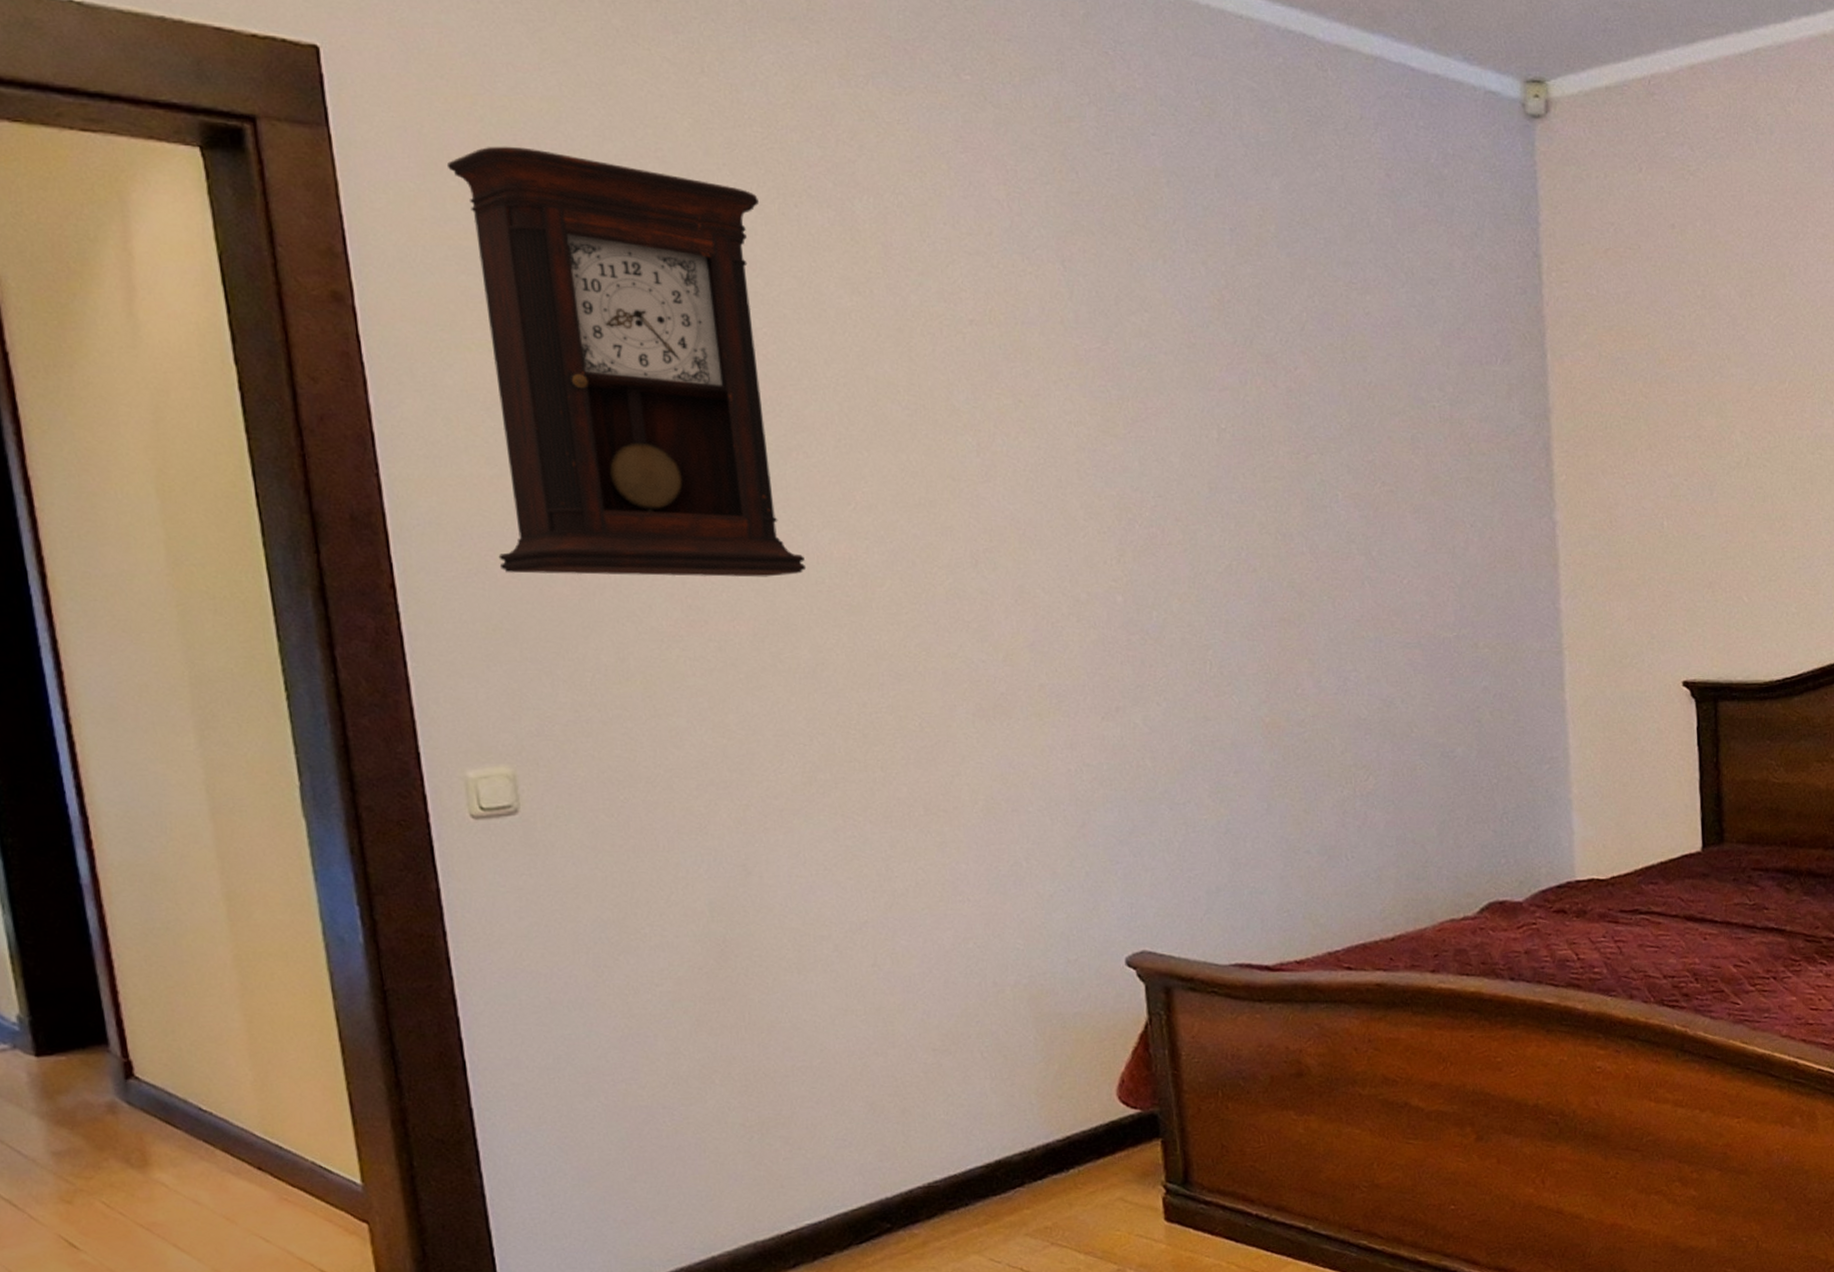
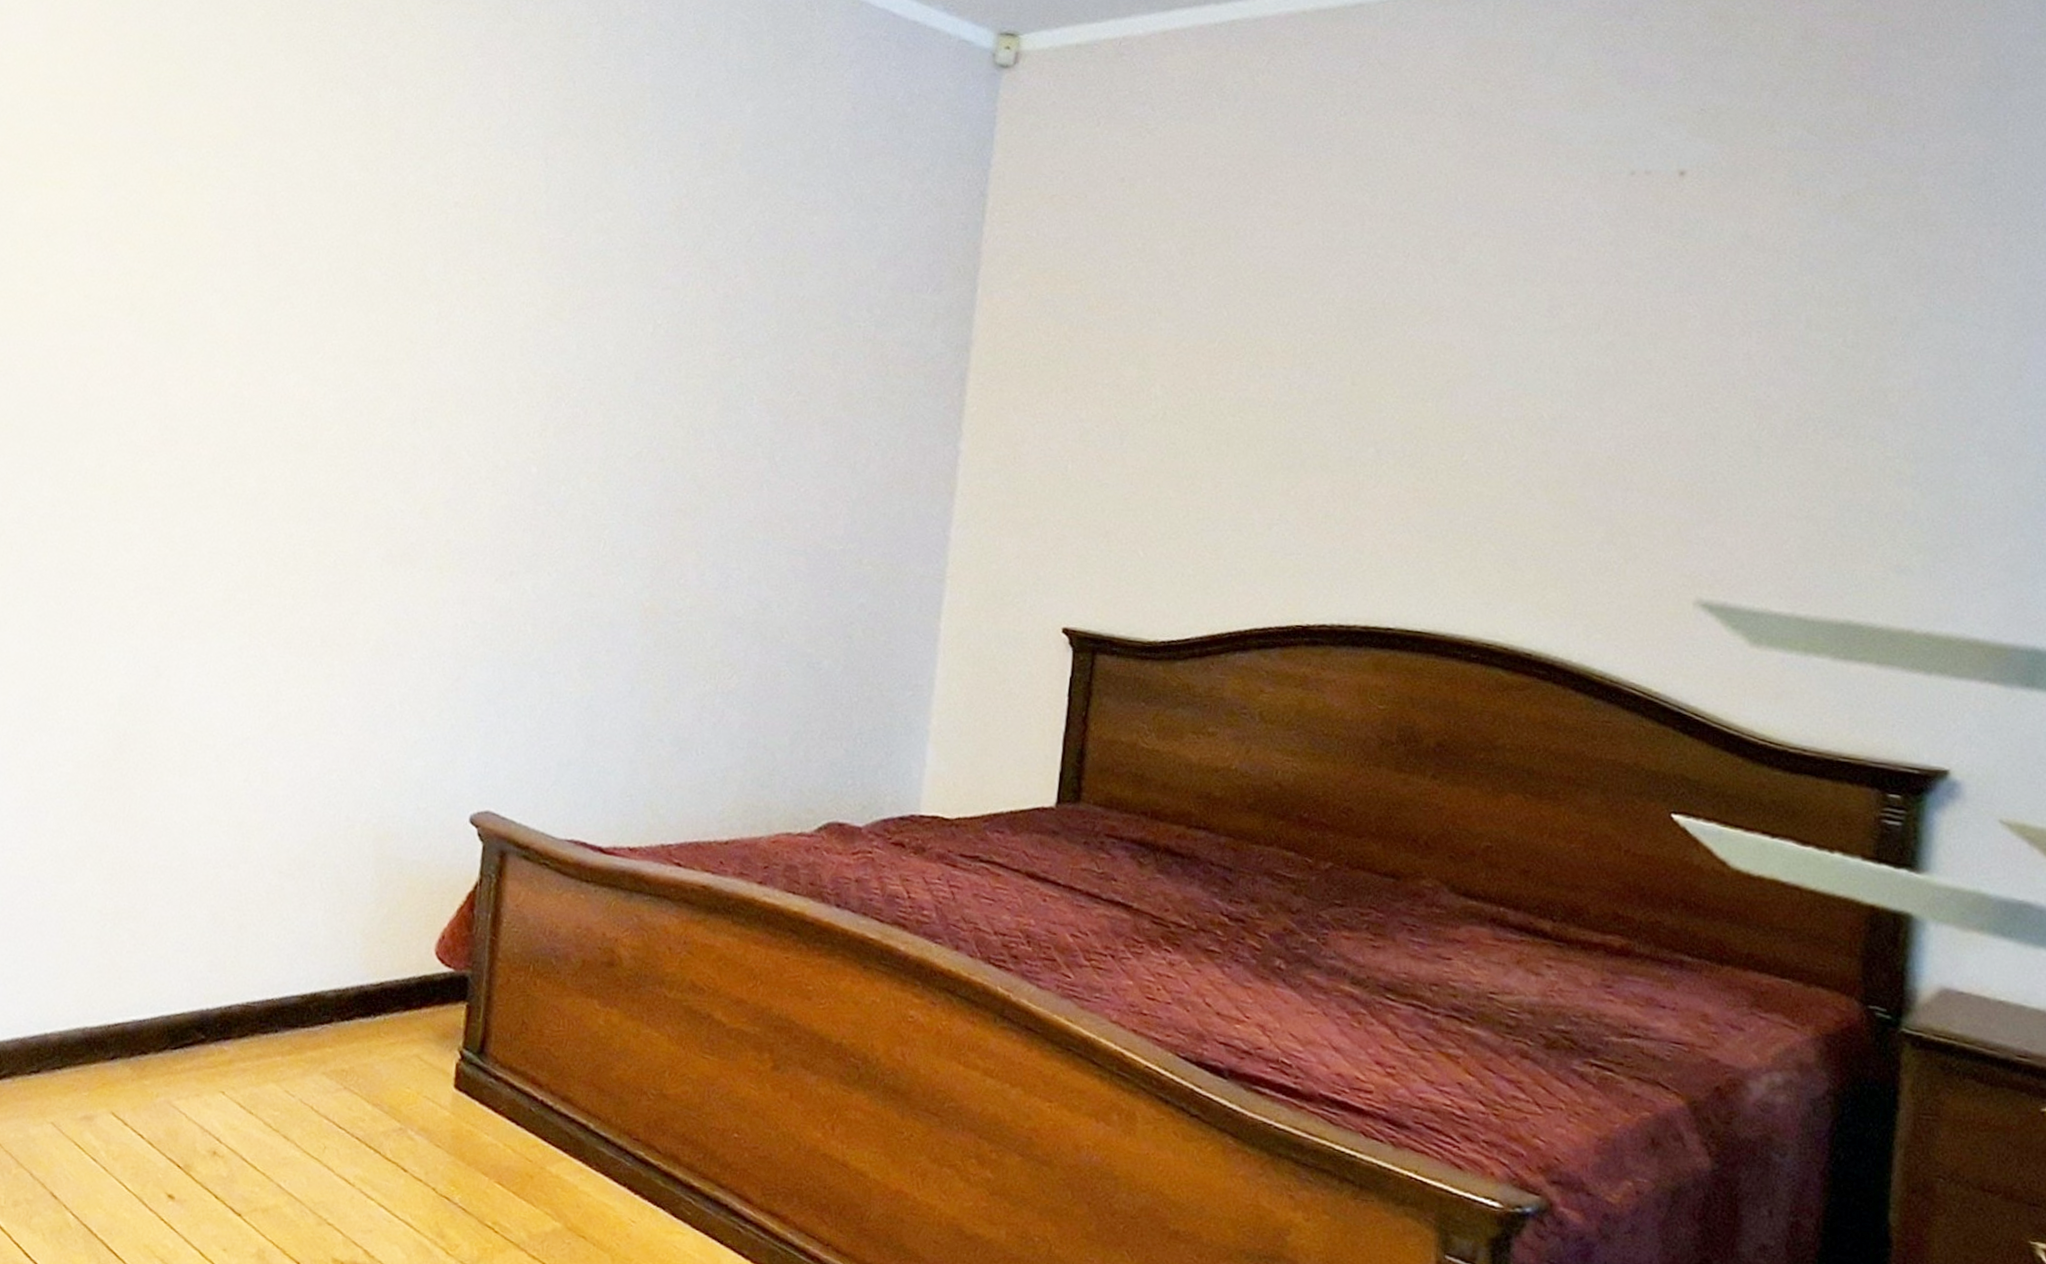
pendulum clock: present [446,146,807,577] -> none [24,21,303,410]

